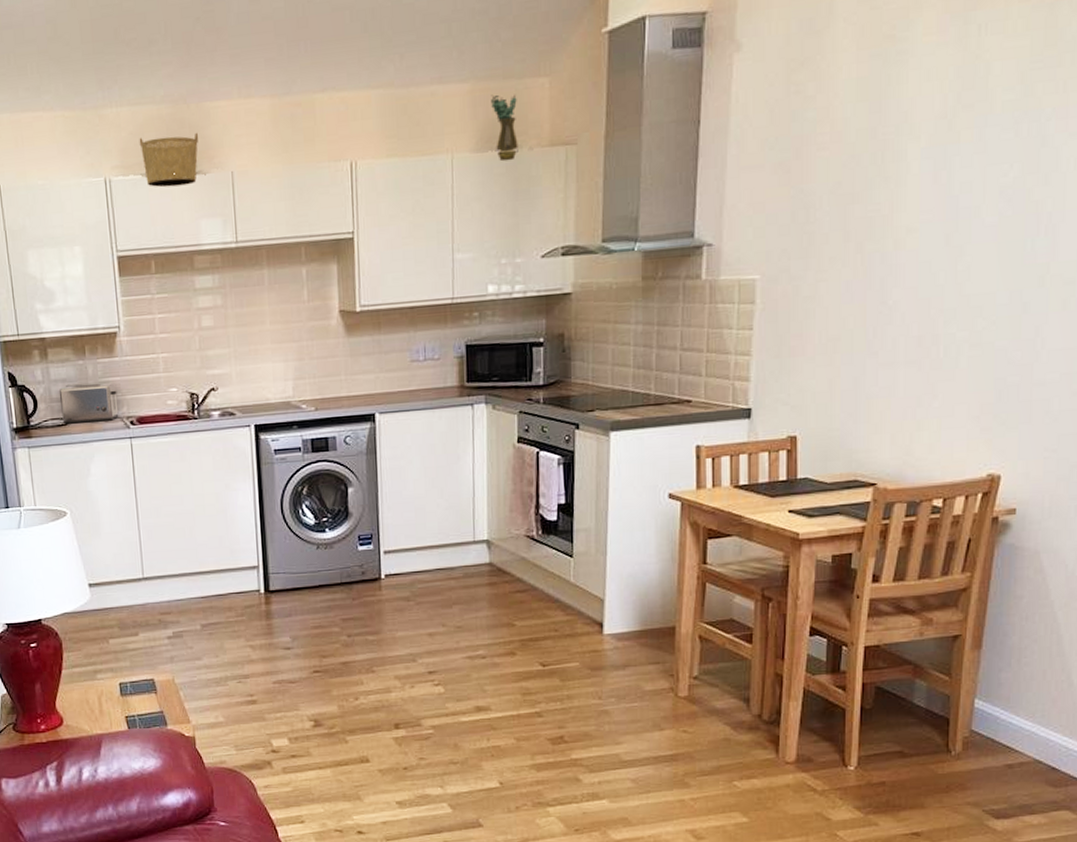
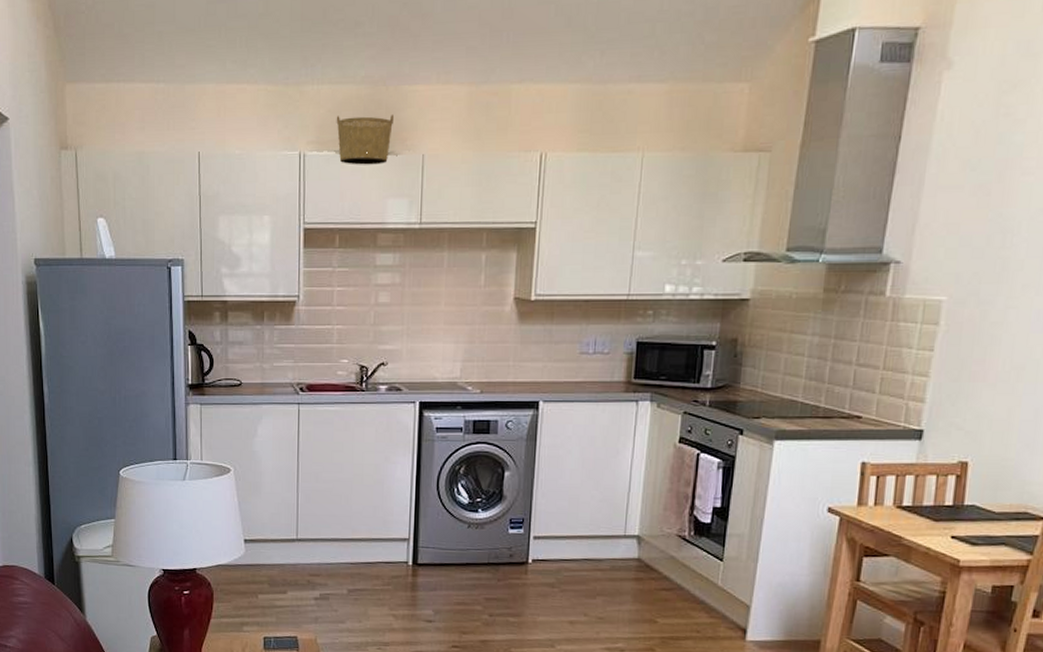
toaster: present [58,382,119,425] -> none [235,348,290,387]
vase: present [491,94,518,162] -> none [687,97,715,164]

